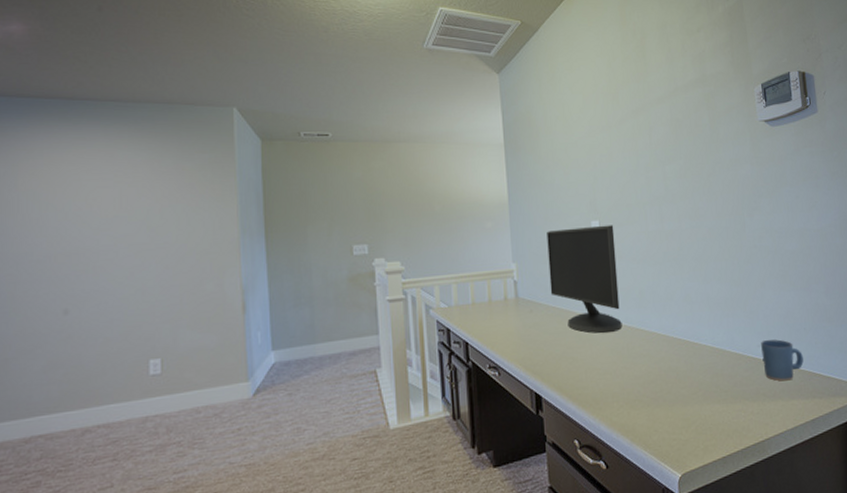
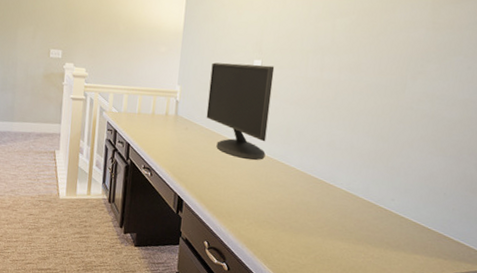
mug: present [761,339,803,381] -> none [393,196,437,237]

